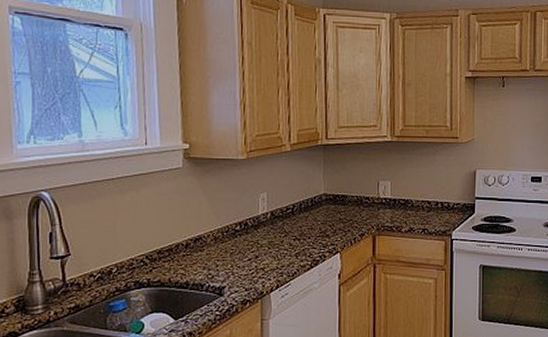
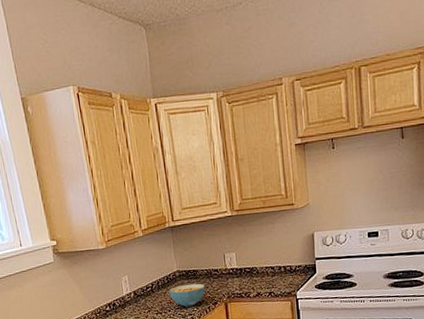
cereal bowl: none [311,210,354,236] -> present [169,283,206,307]

